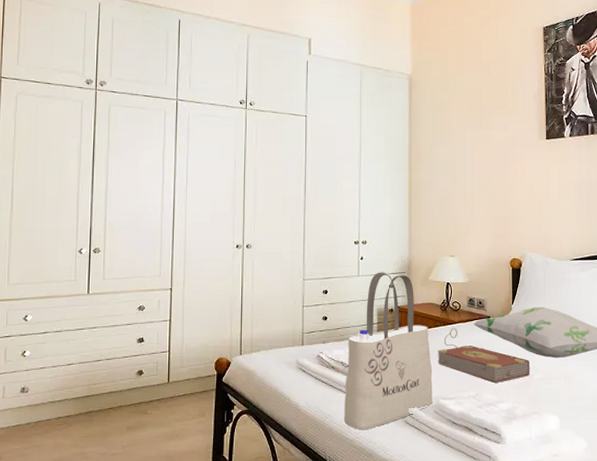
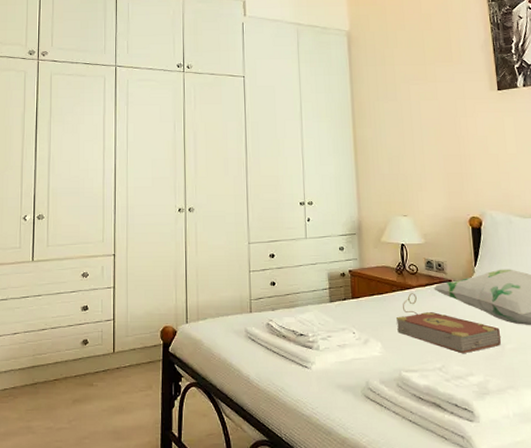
tote bag: present [343,272,433,430] -> none [297,234,395,406]

